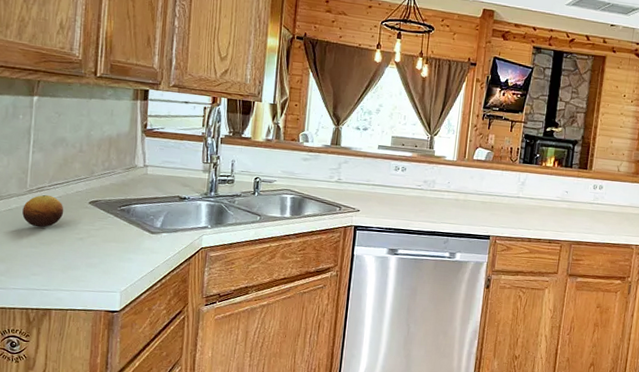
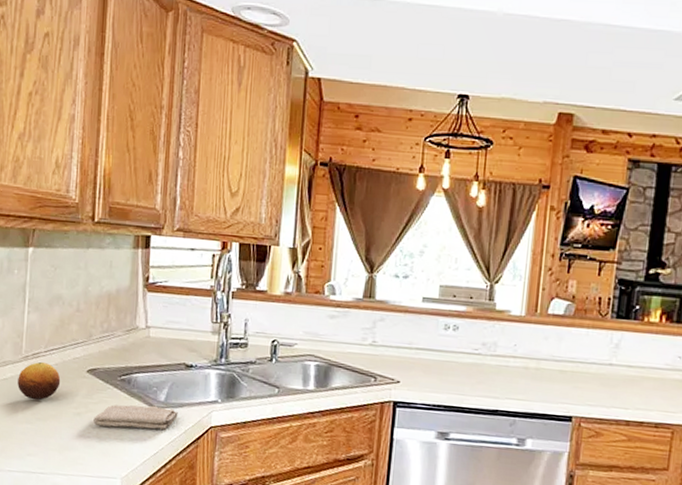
washcloth: none [95,230,173,251] -> present [93,404,178,430]

